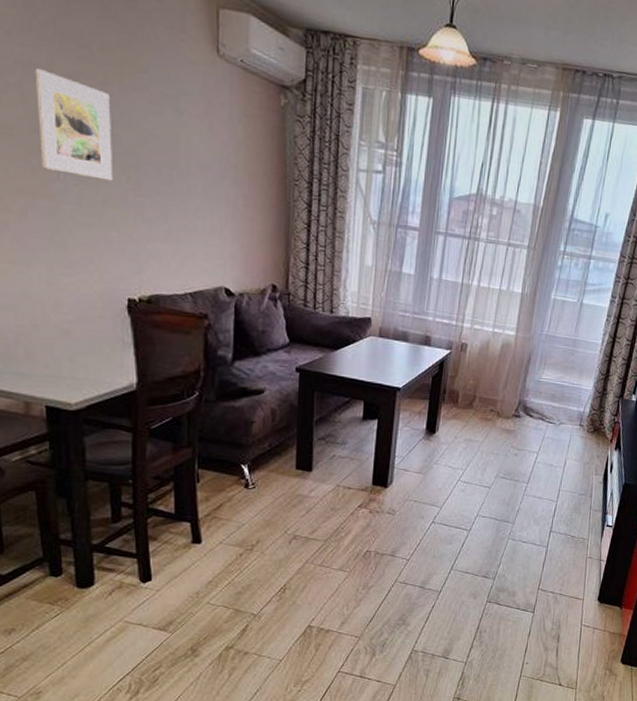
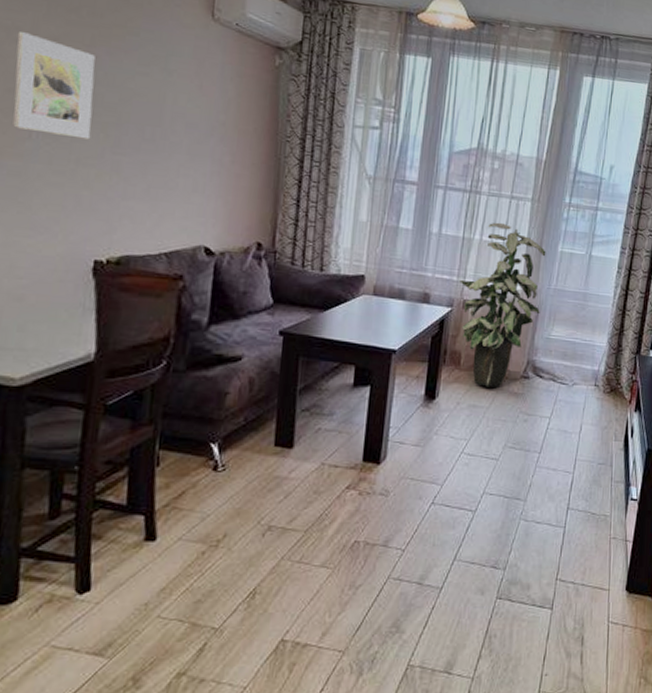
indoor plant: none [458,269,540,425] -> present [460,222,546,388]

